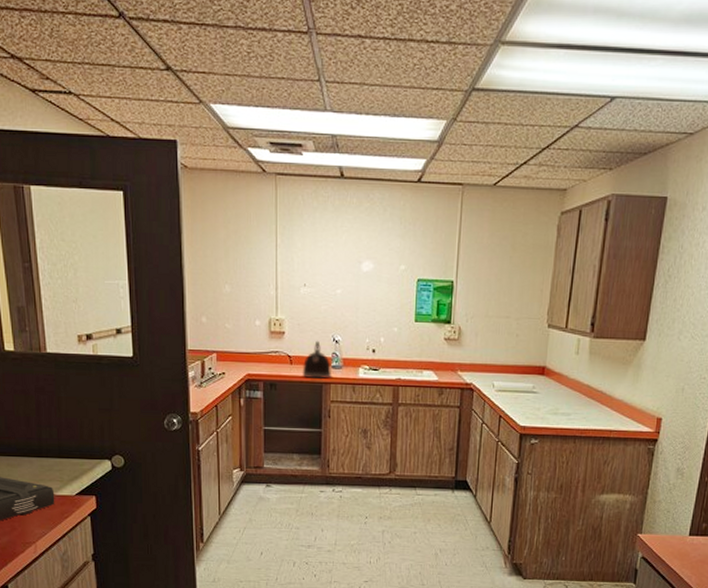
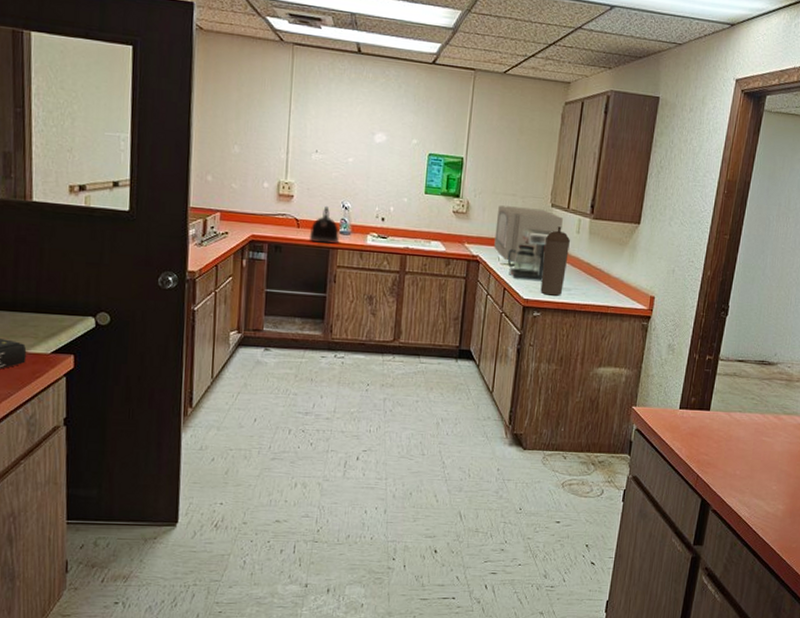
microwave: none [488,329,561,389] -> present [494,205,563,263]
coffee maker: none [502,351,550,408] -> present [507,228,553,282]
canister: none [538,348,570,422] -> present [540,226,571,296]

